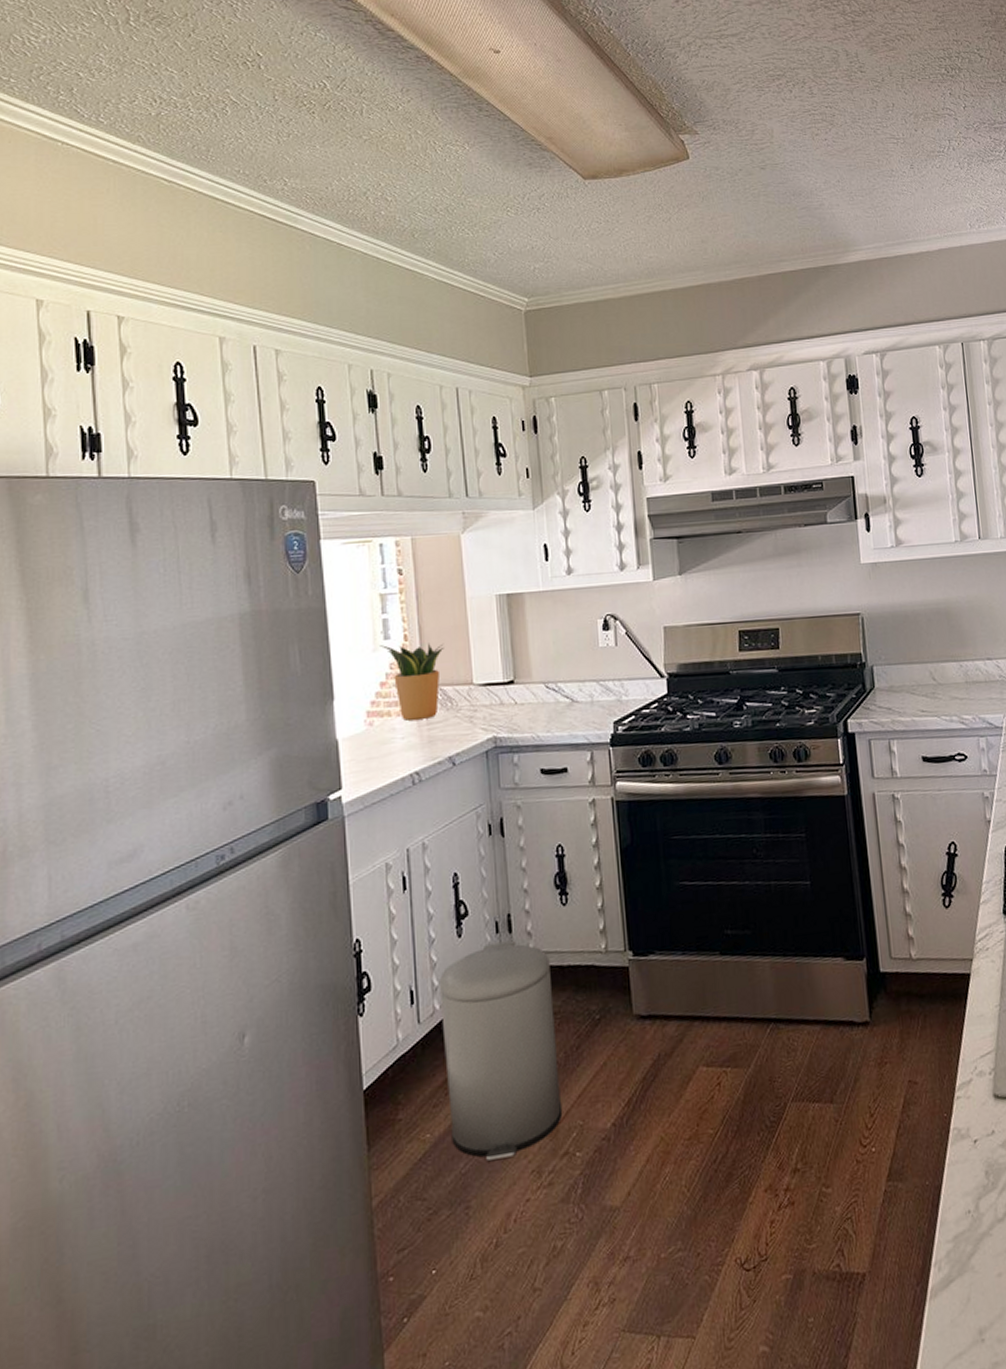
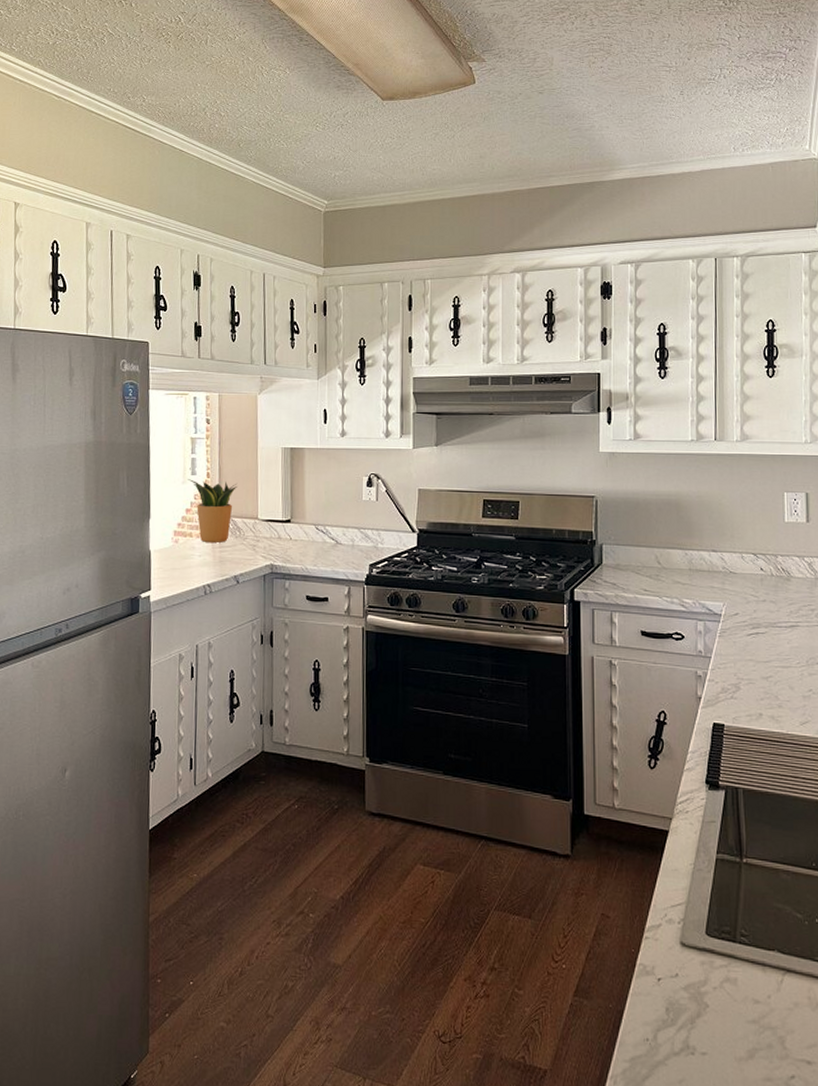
pedal bin: present [438,940,563,1162] -> none [212,731,302,907]

